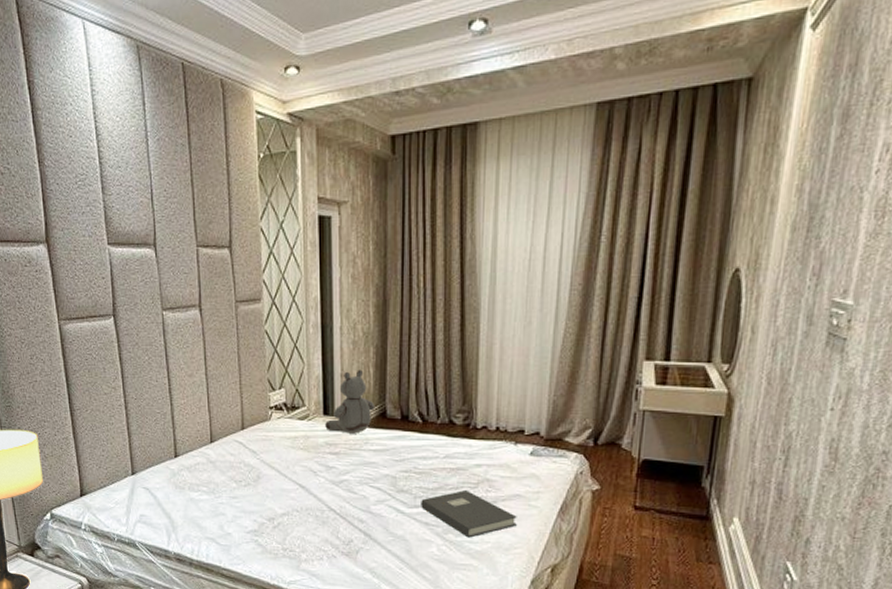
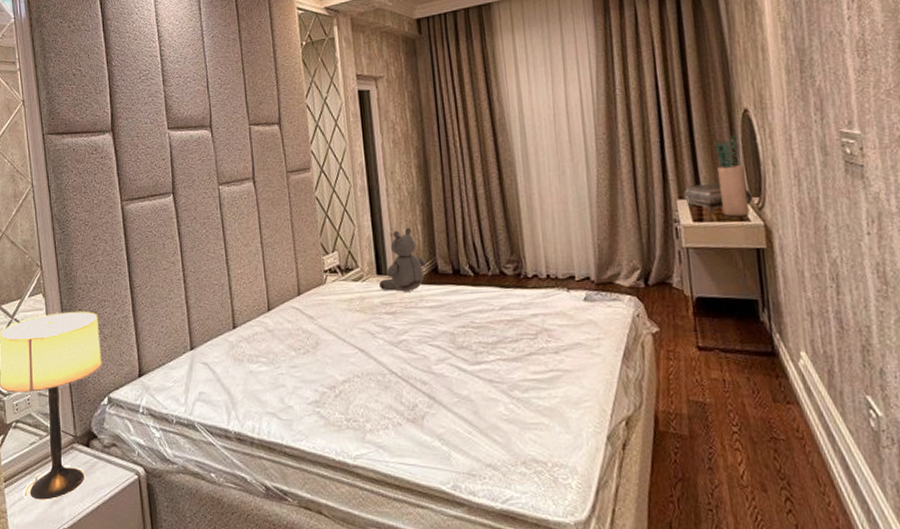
book: present [421,489,517,538] -> none [482,341,582,393]
jewelry box: none [650,345,723,378] -> present [683,182,753,214]
vase: none [687,294,722,383] -> present [713,133,750,218]

